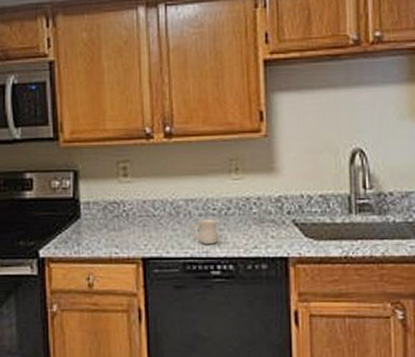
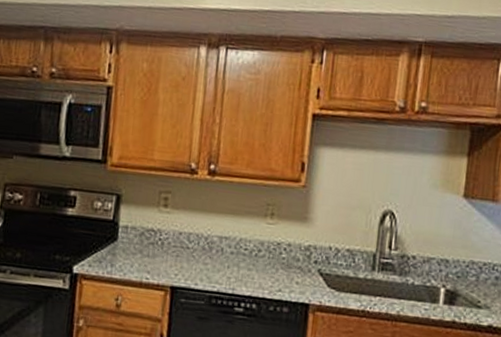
mug: present [189,219,219,245] -> none [219,257,248,283]

